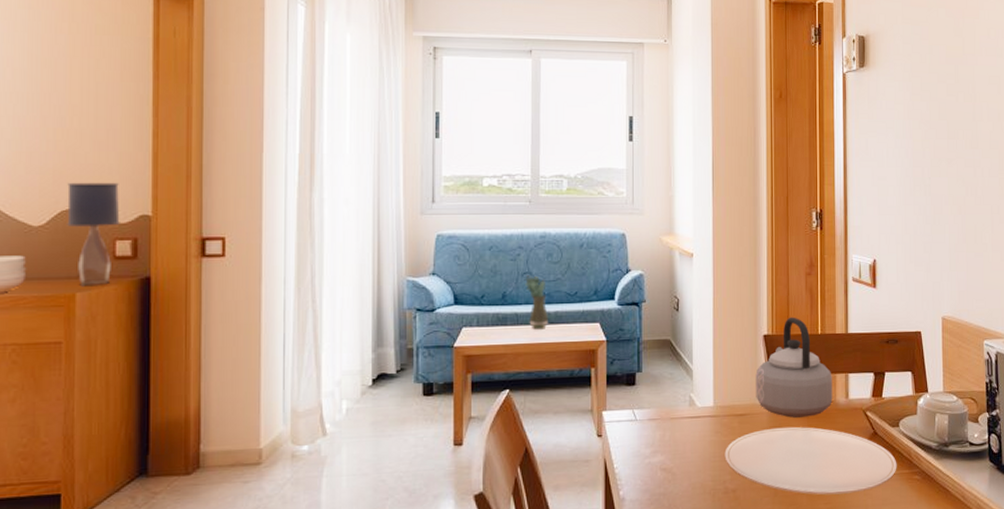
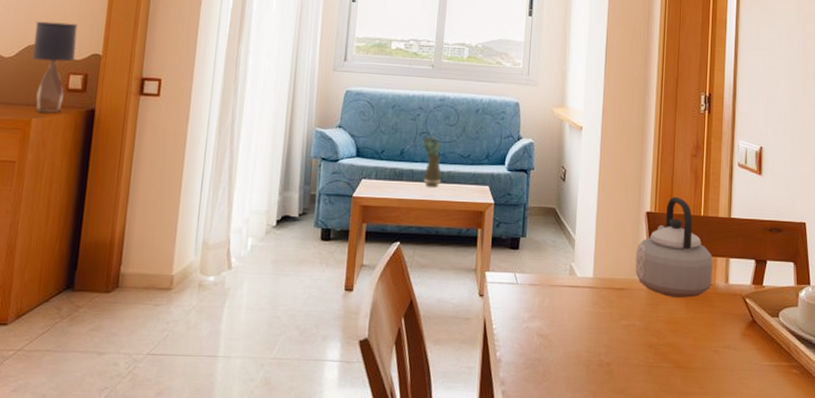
plate: present [724,427,897,495] -> none [601,305,775,380]

